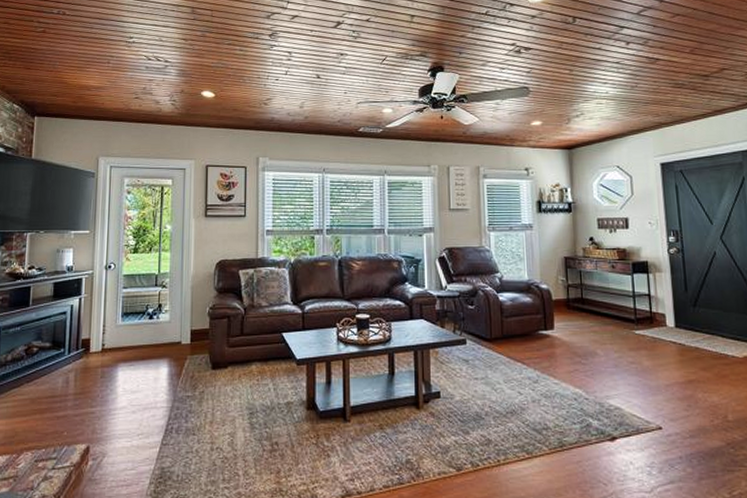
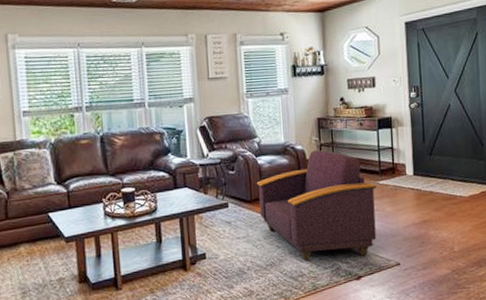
armchair: none [497,290,633,414] -> present [256,149,377,261]

